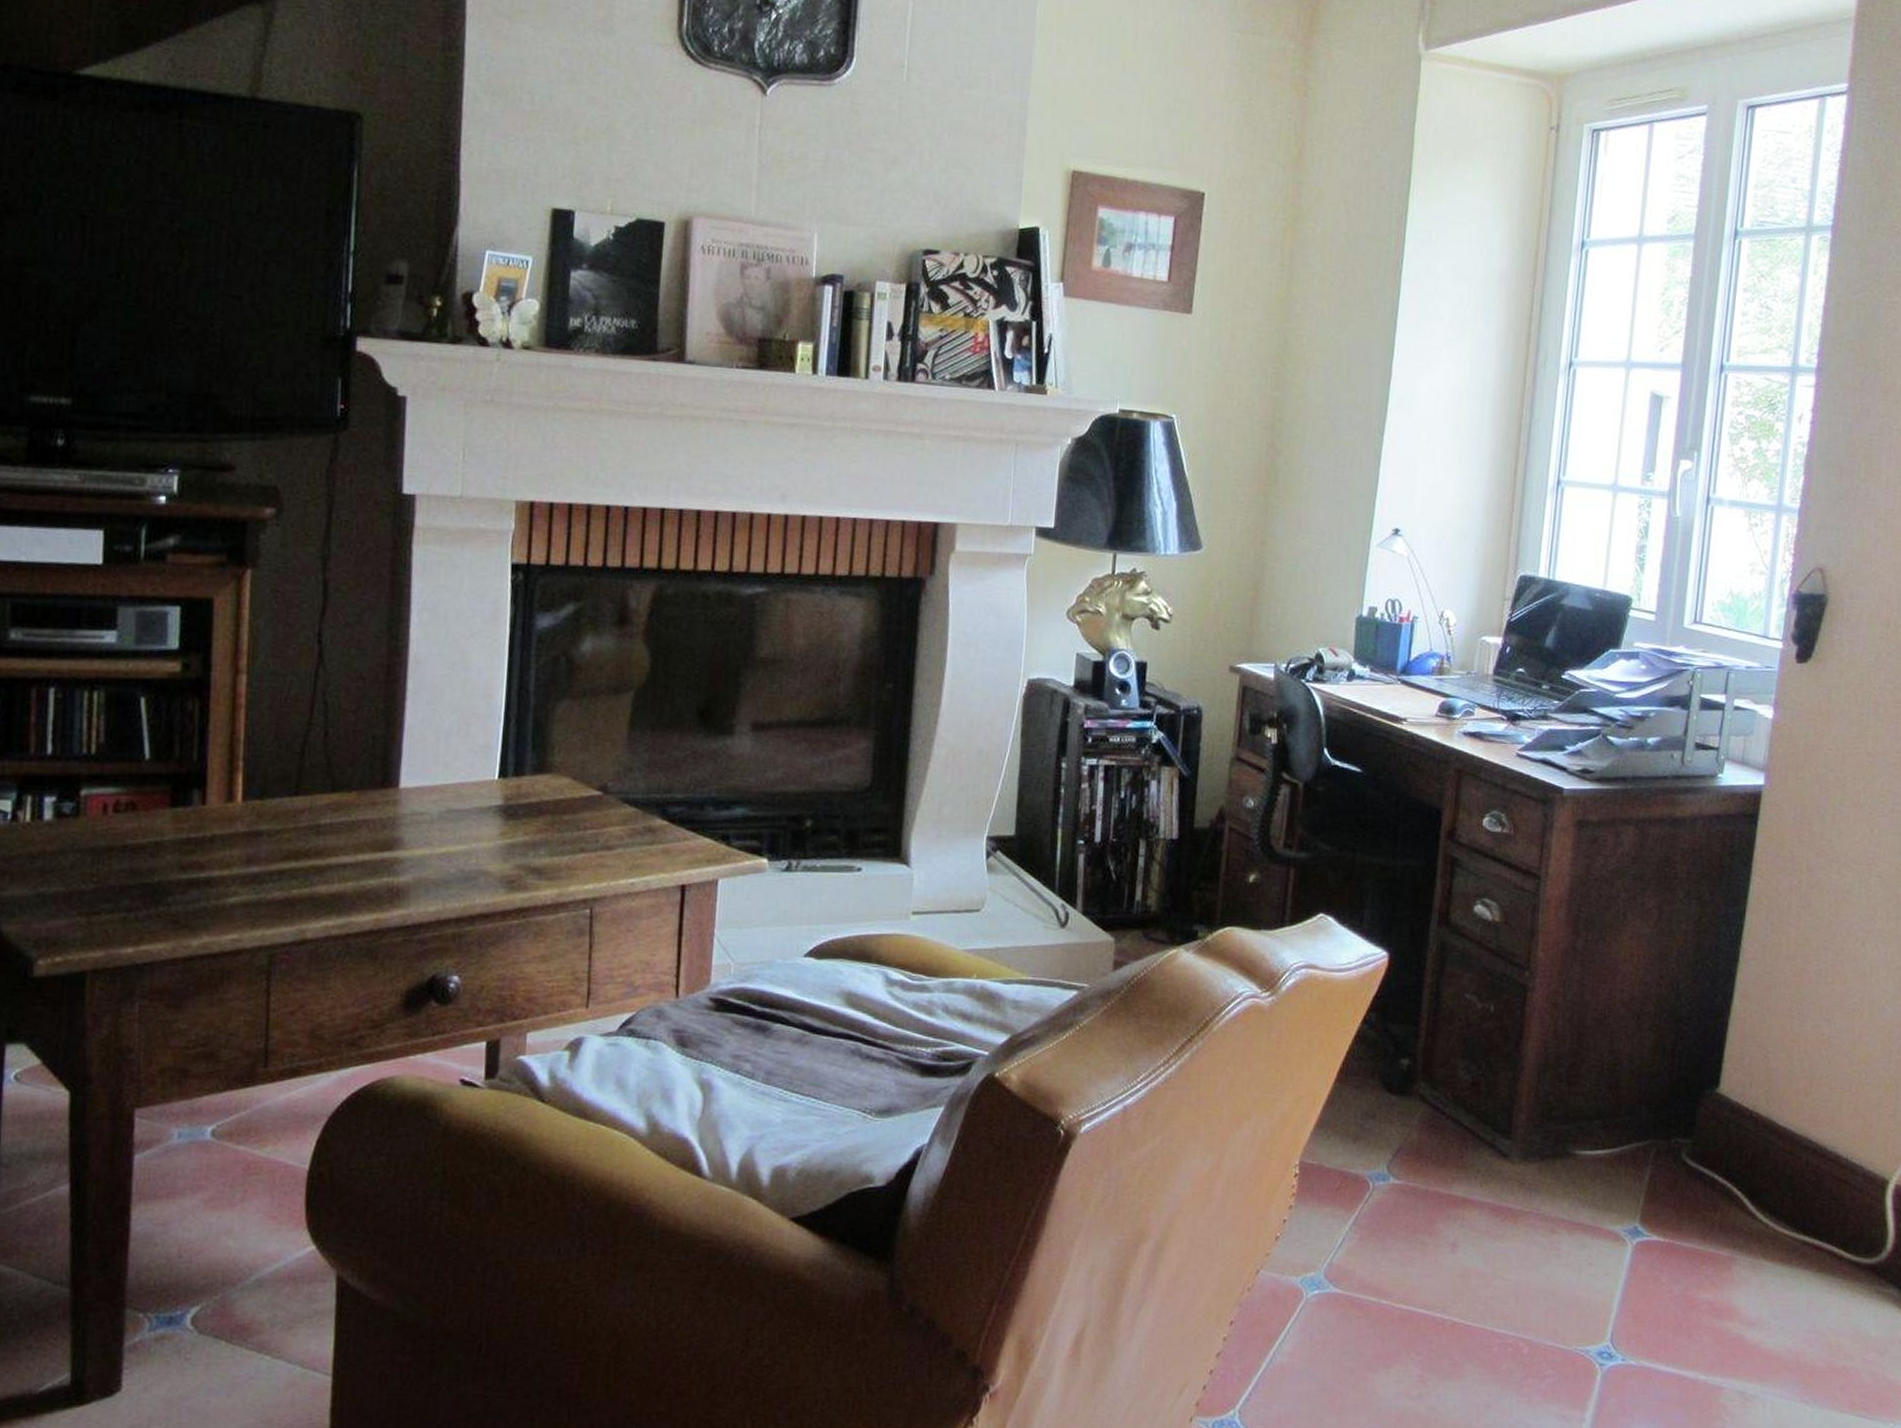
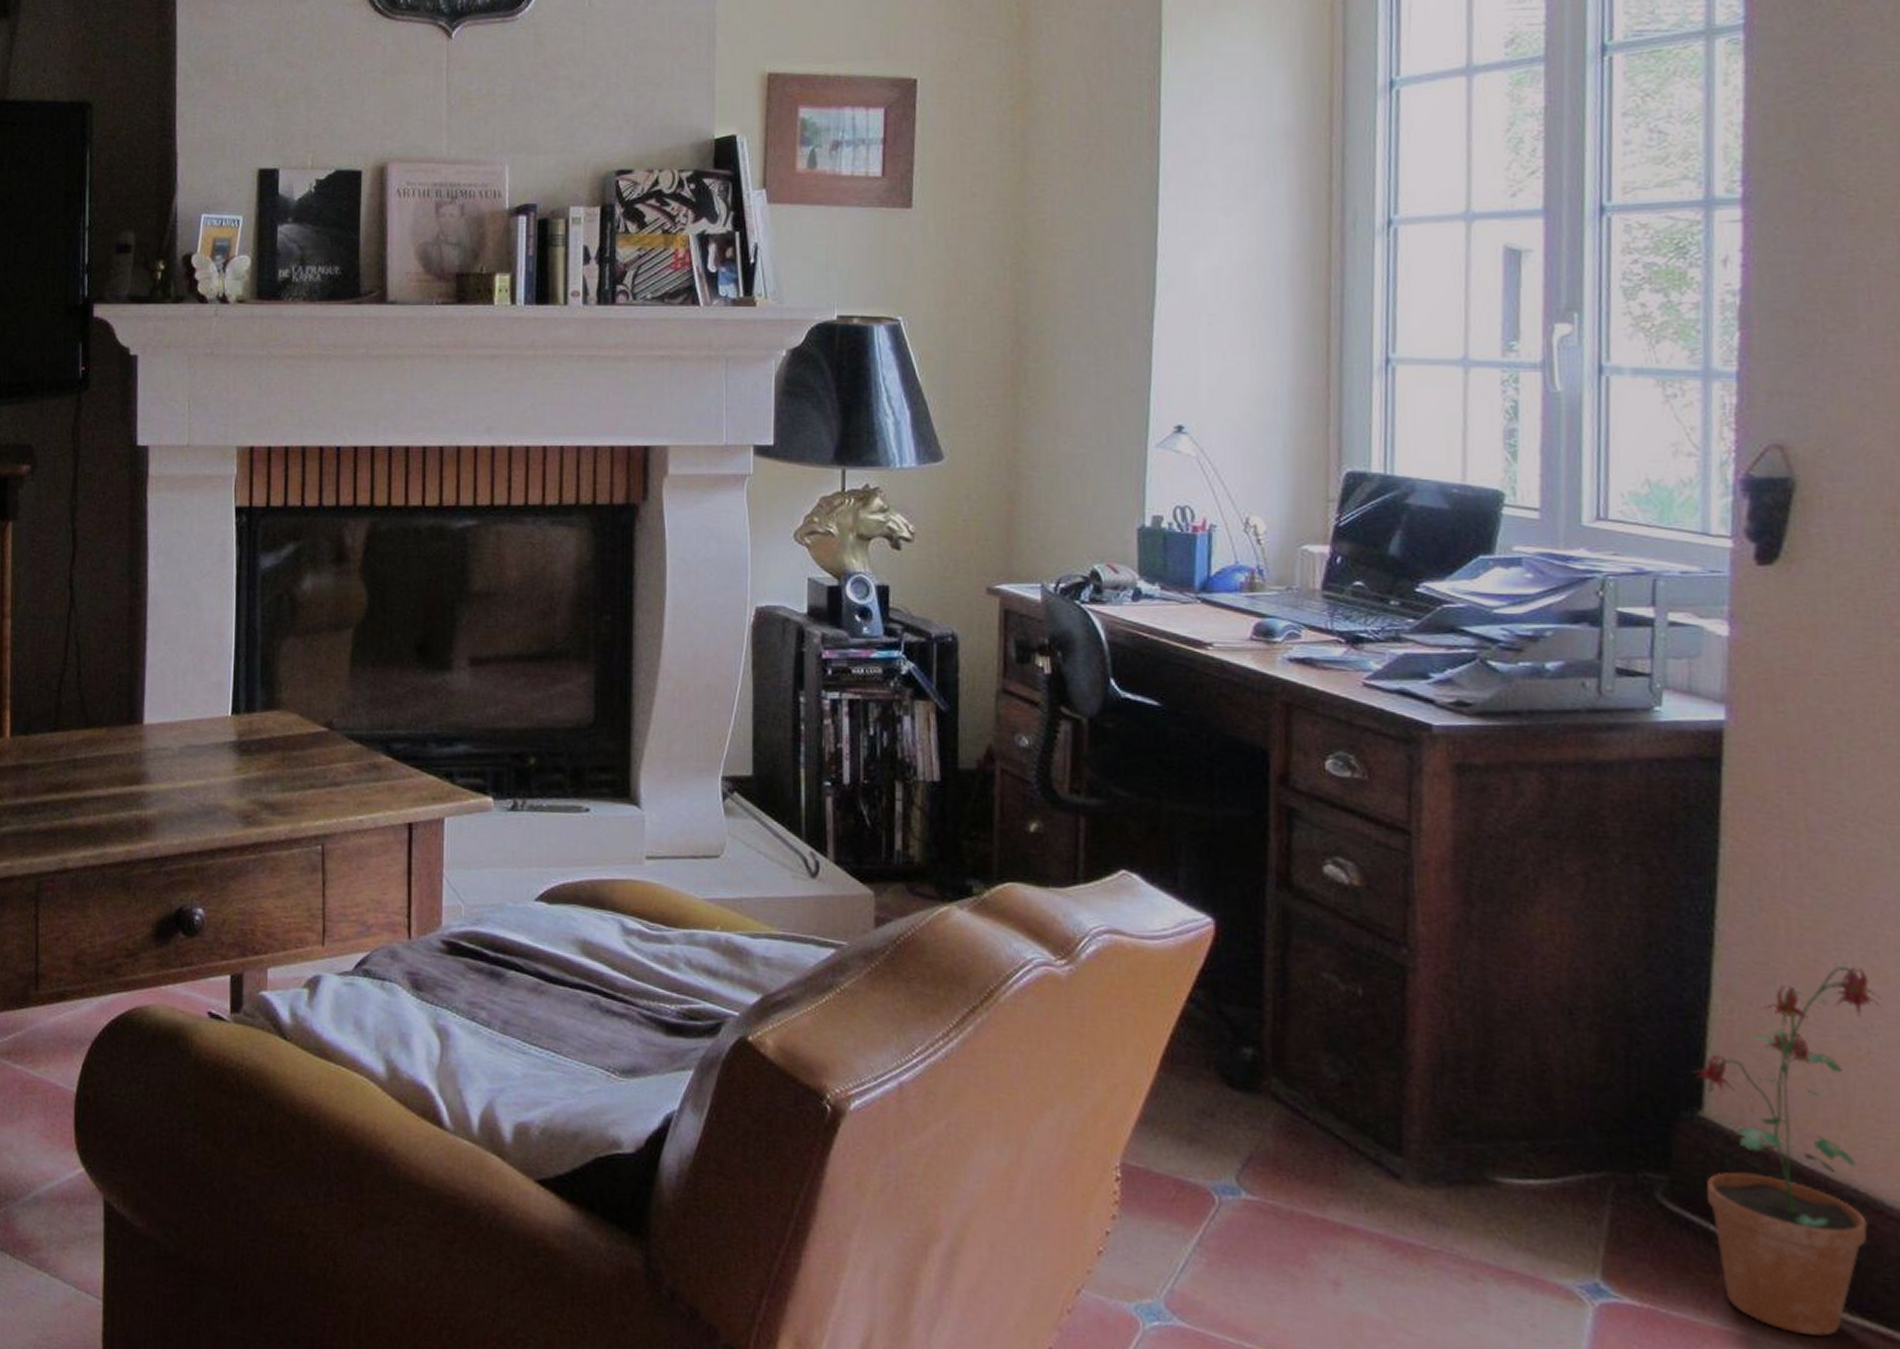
potted plant: none [1714,973,1841,1251] -> present [1693,966,1882,1336]

